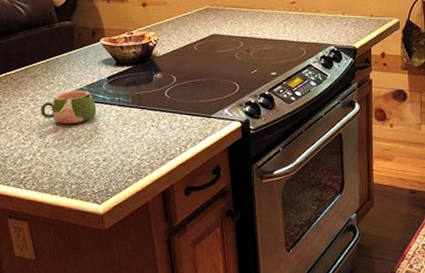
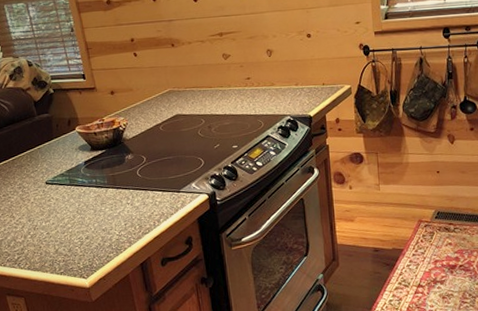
mug: present [40,91,97,123] -> none [28,176,77,207]

